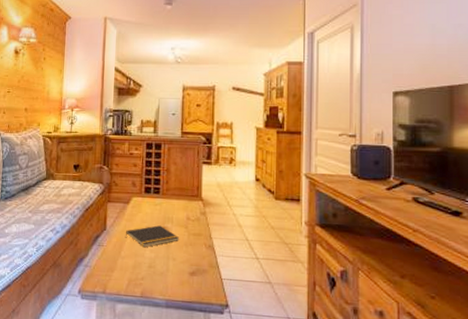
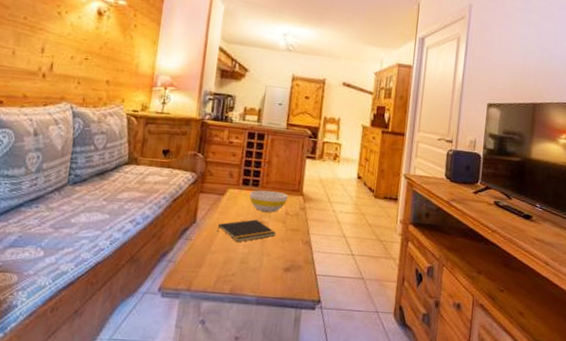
bowl: none [151,197,187,218] -> present [249,190,288,212]

